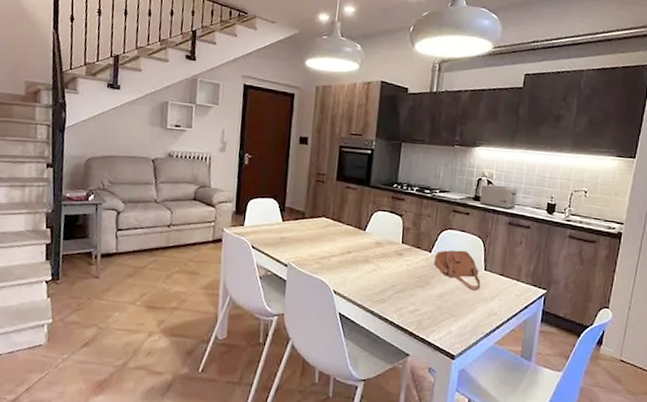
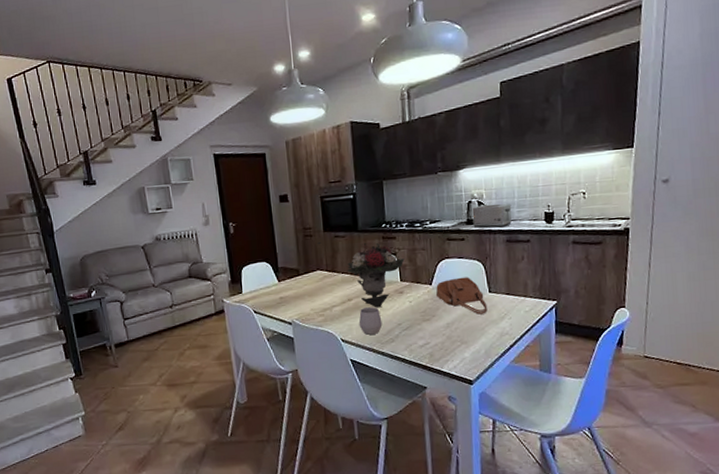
flower arrangement: none [327,189,409,266] -> present [317,241,405,308]
cup: none [353,263,377,292] -> present [358,307,383,336]

